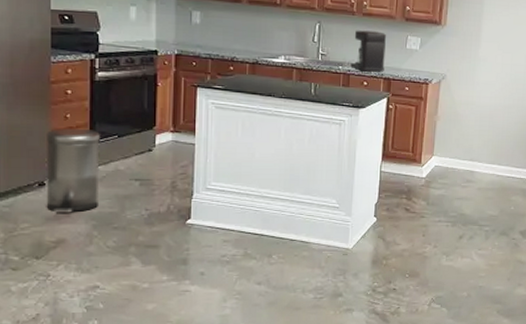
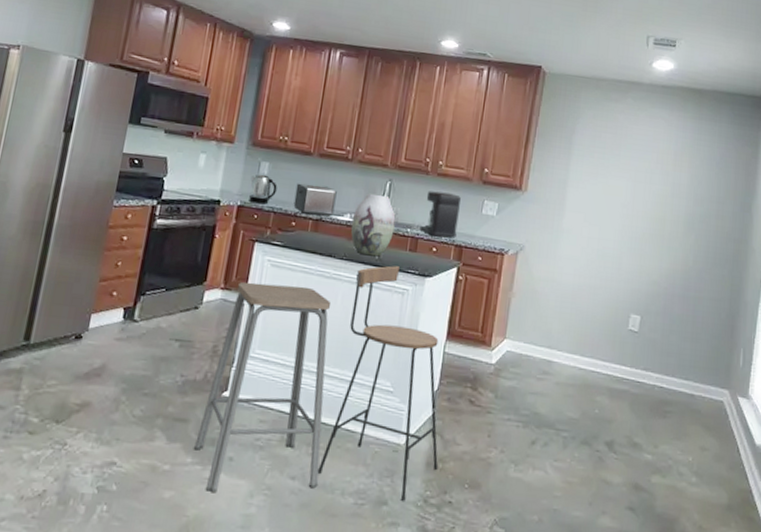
pedal bin: present [45,128,100,213] -> none [79,277,148,373]
bar stool: none [168,124,282,302] -> present [194,282,332,493]
kettle: none [184,23,211,52] -> present [249,174,278,205]
toaster: none [229,29,269,60] -> present [293,183,337,217]
bar stool: none [280,100,383,292] -> present [317,265,439,501]
vase: none [286,35,327,93] -> present [350,193,396,257]

